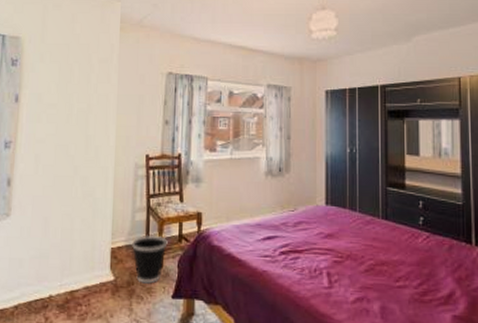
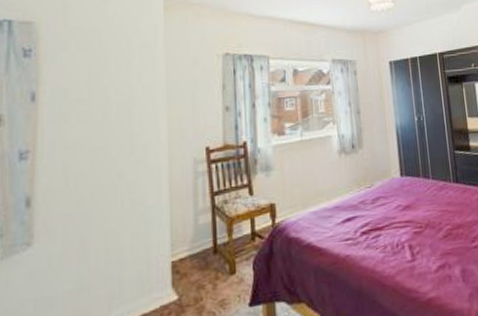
wastebasket: present [131,234,168,284] -> none [195,238,239,297]

